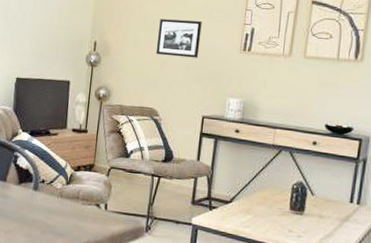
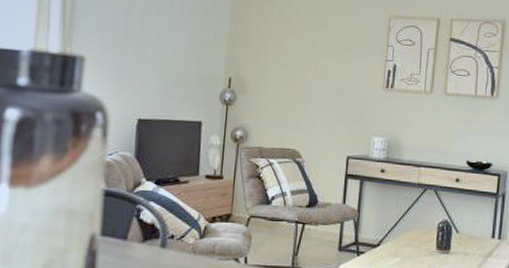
picture frame: present [155,19,202,58] -> none [296,54,344,96]

